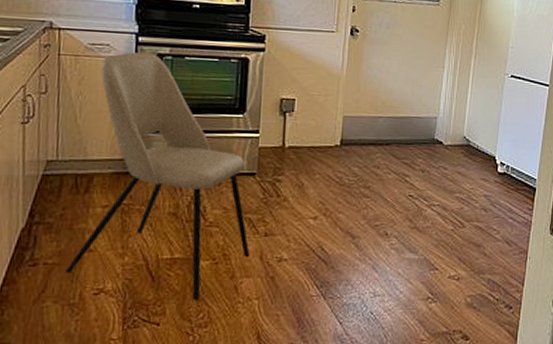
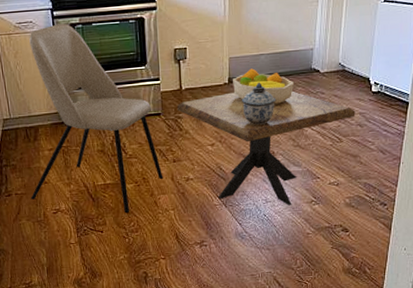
side table: none [277,156,480,302] -> present [177,92,356,206]
fruit bowl: none [345,131,414,177] -> present [233,68,294,105]
lidded jar: none [353,148,394,199] -> present [241,82,277,125]

